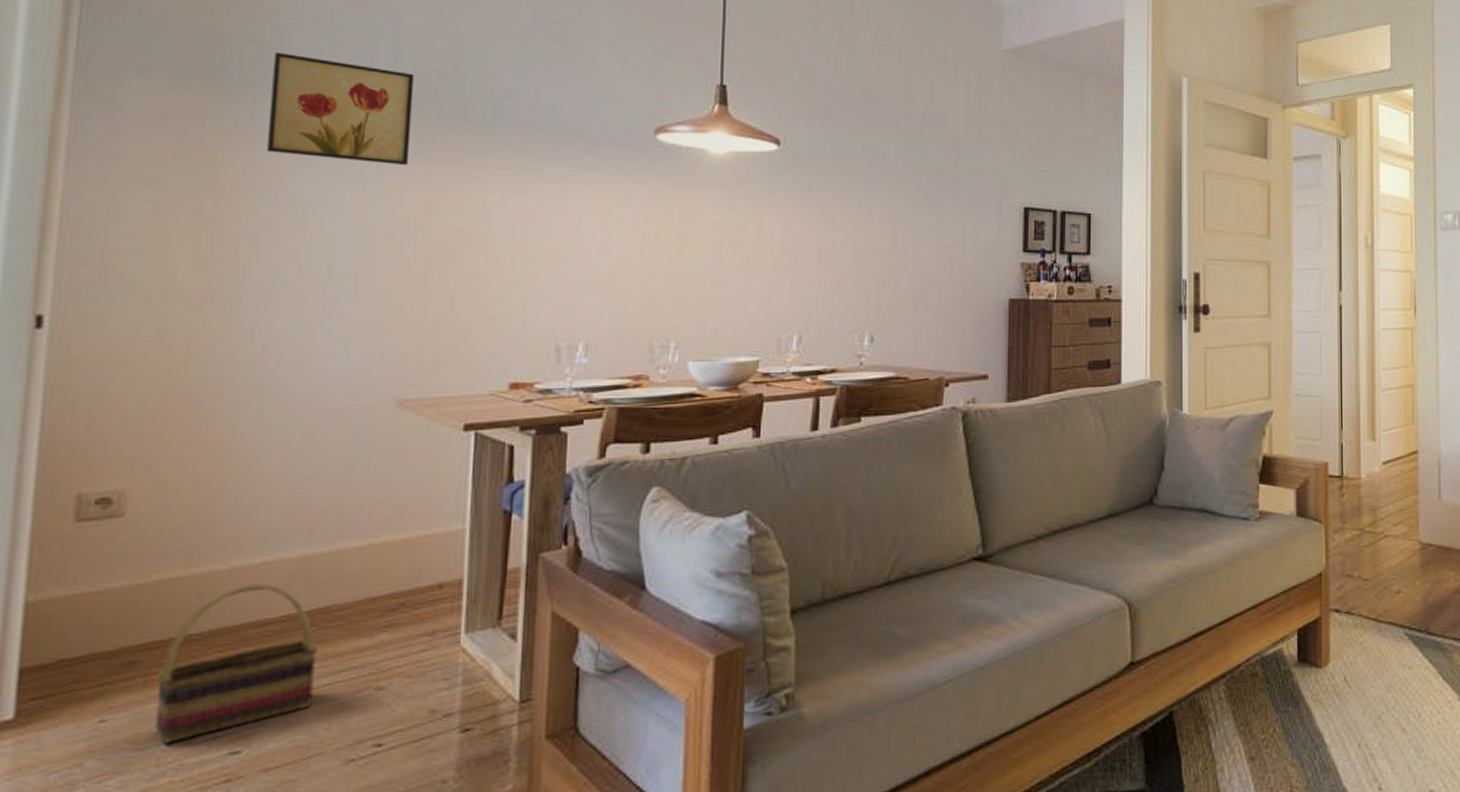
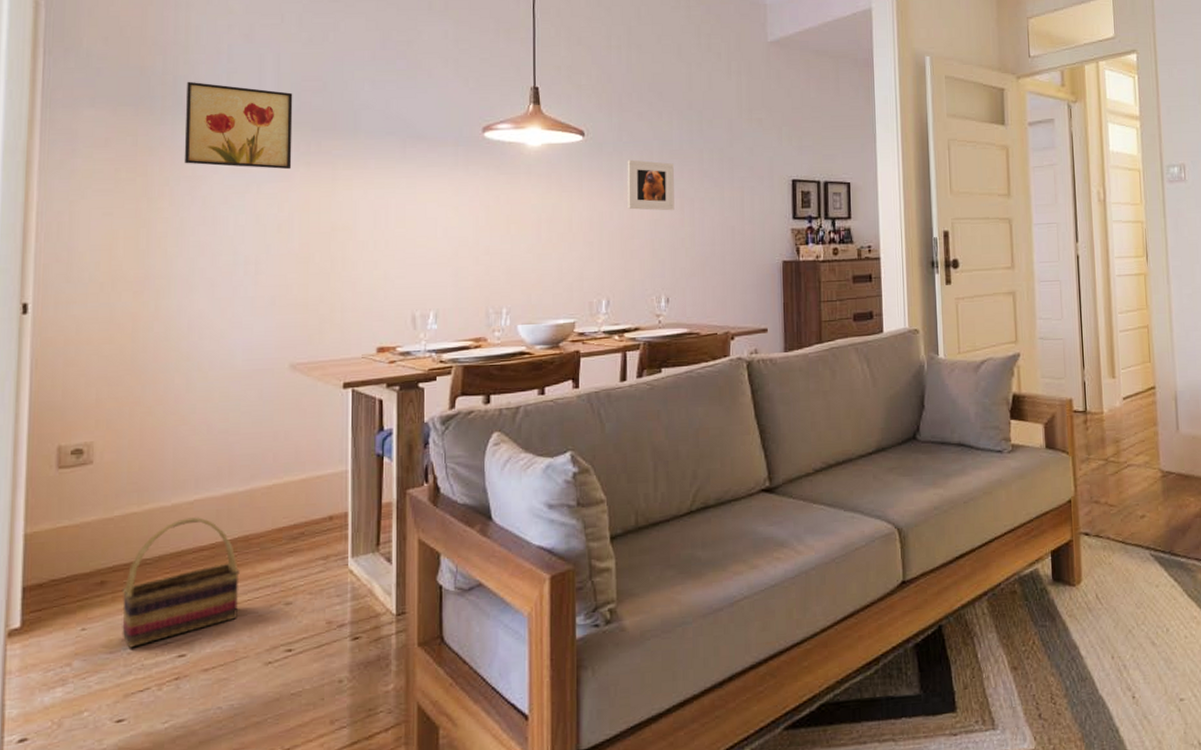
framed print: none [828,175,886,237] -> present [627,159,674,211]

